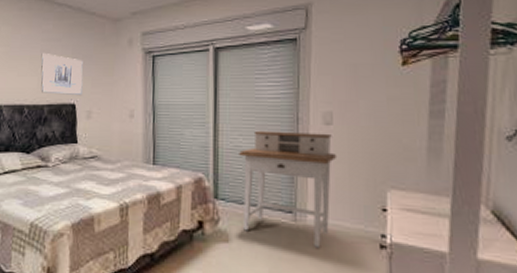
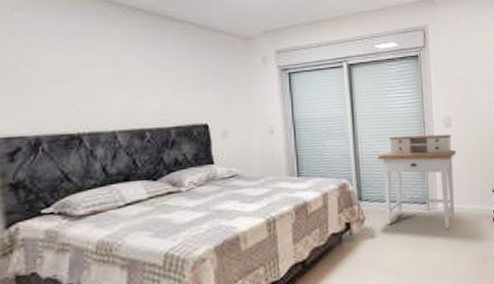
wall art: present [41,52,83,96] -> none [162,72,215,116]

